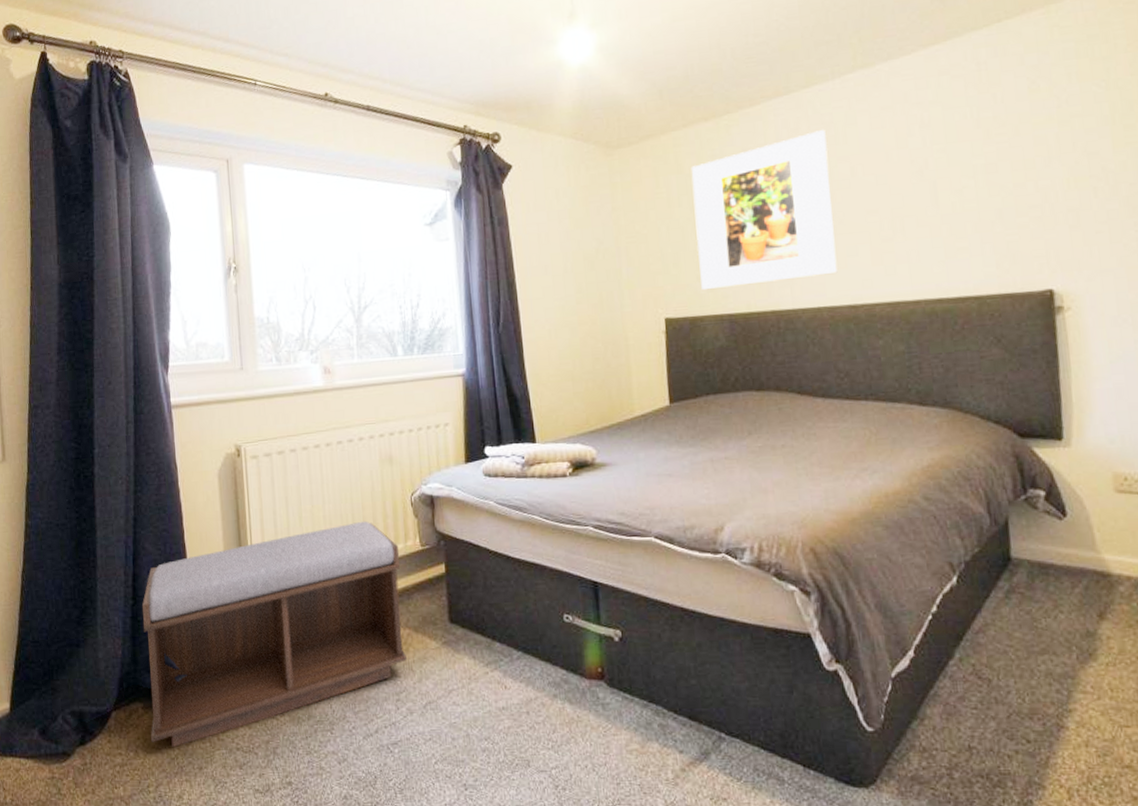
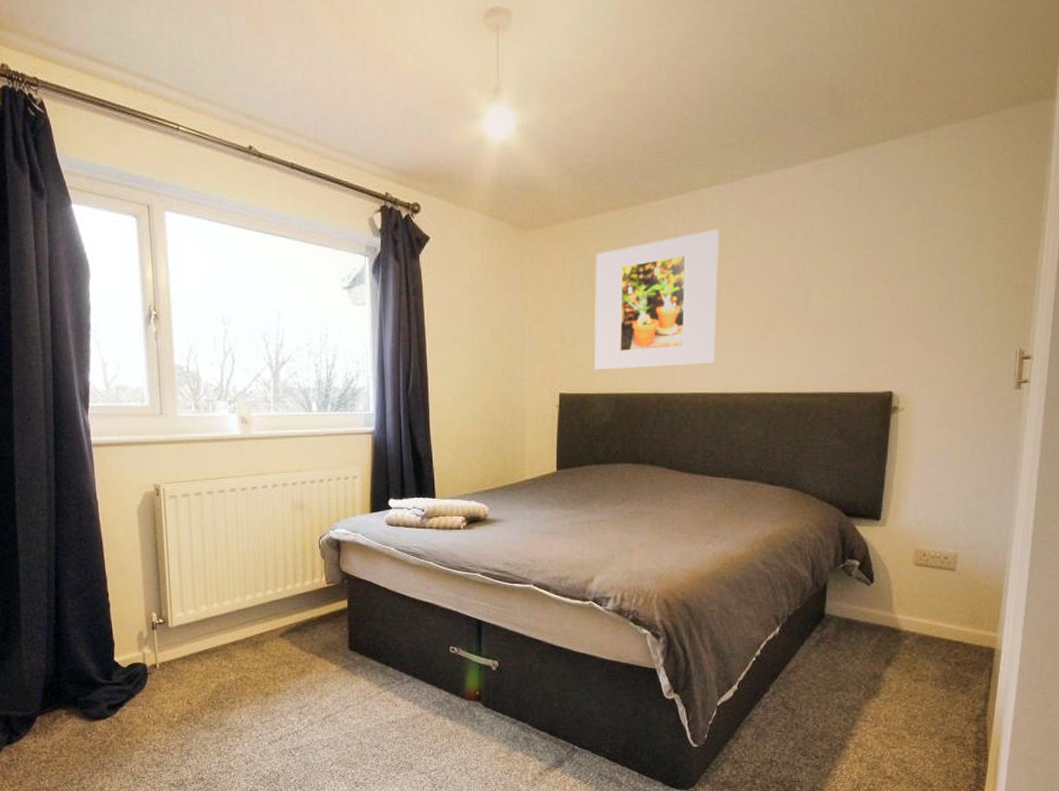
bench: present [142,521,407,747] -> none [65,559,310,747]

